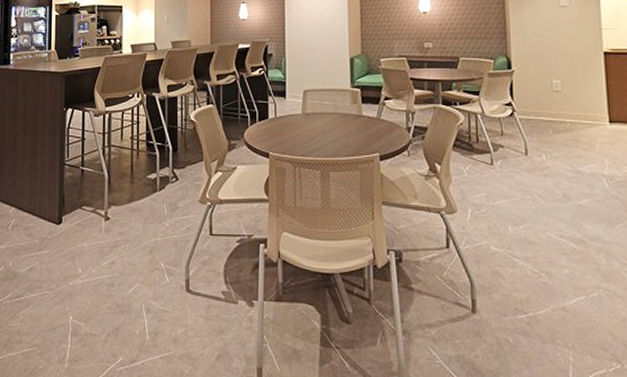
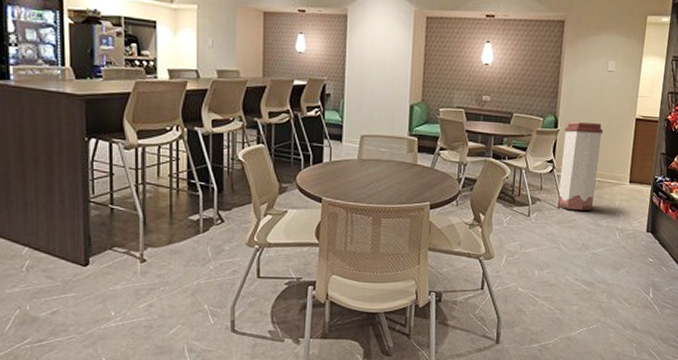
trash can: none [520,61,569,156] -> present [557,122,604,210]

